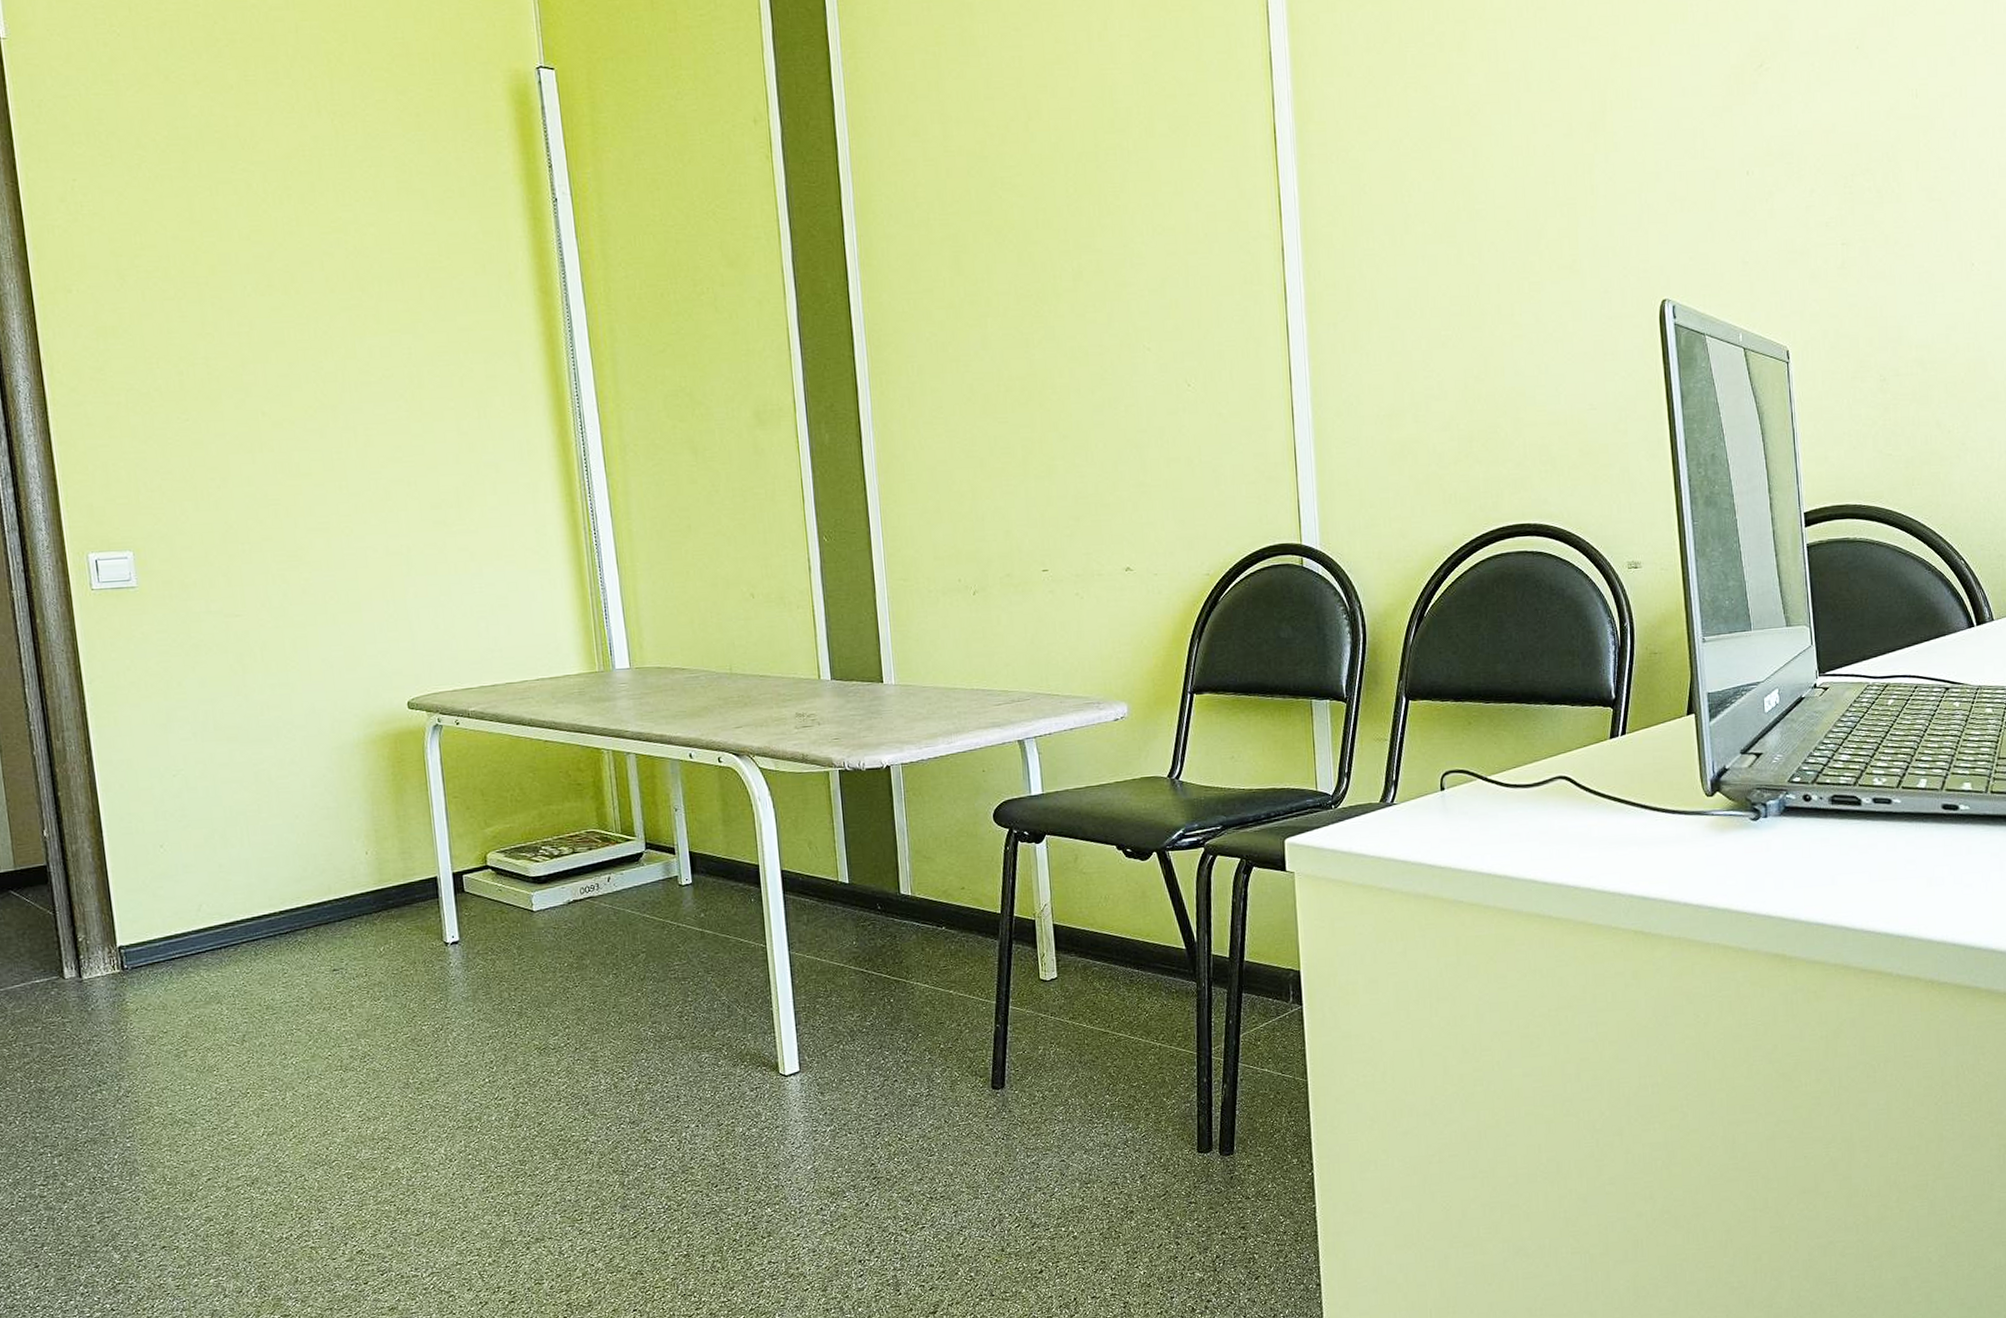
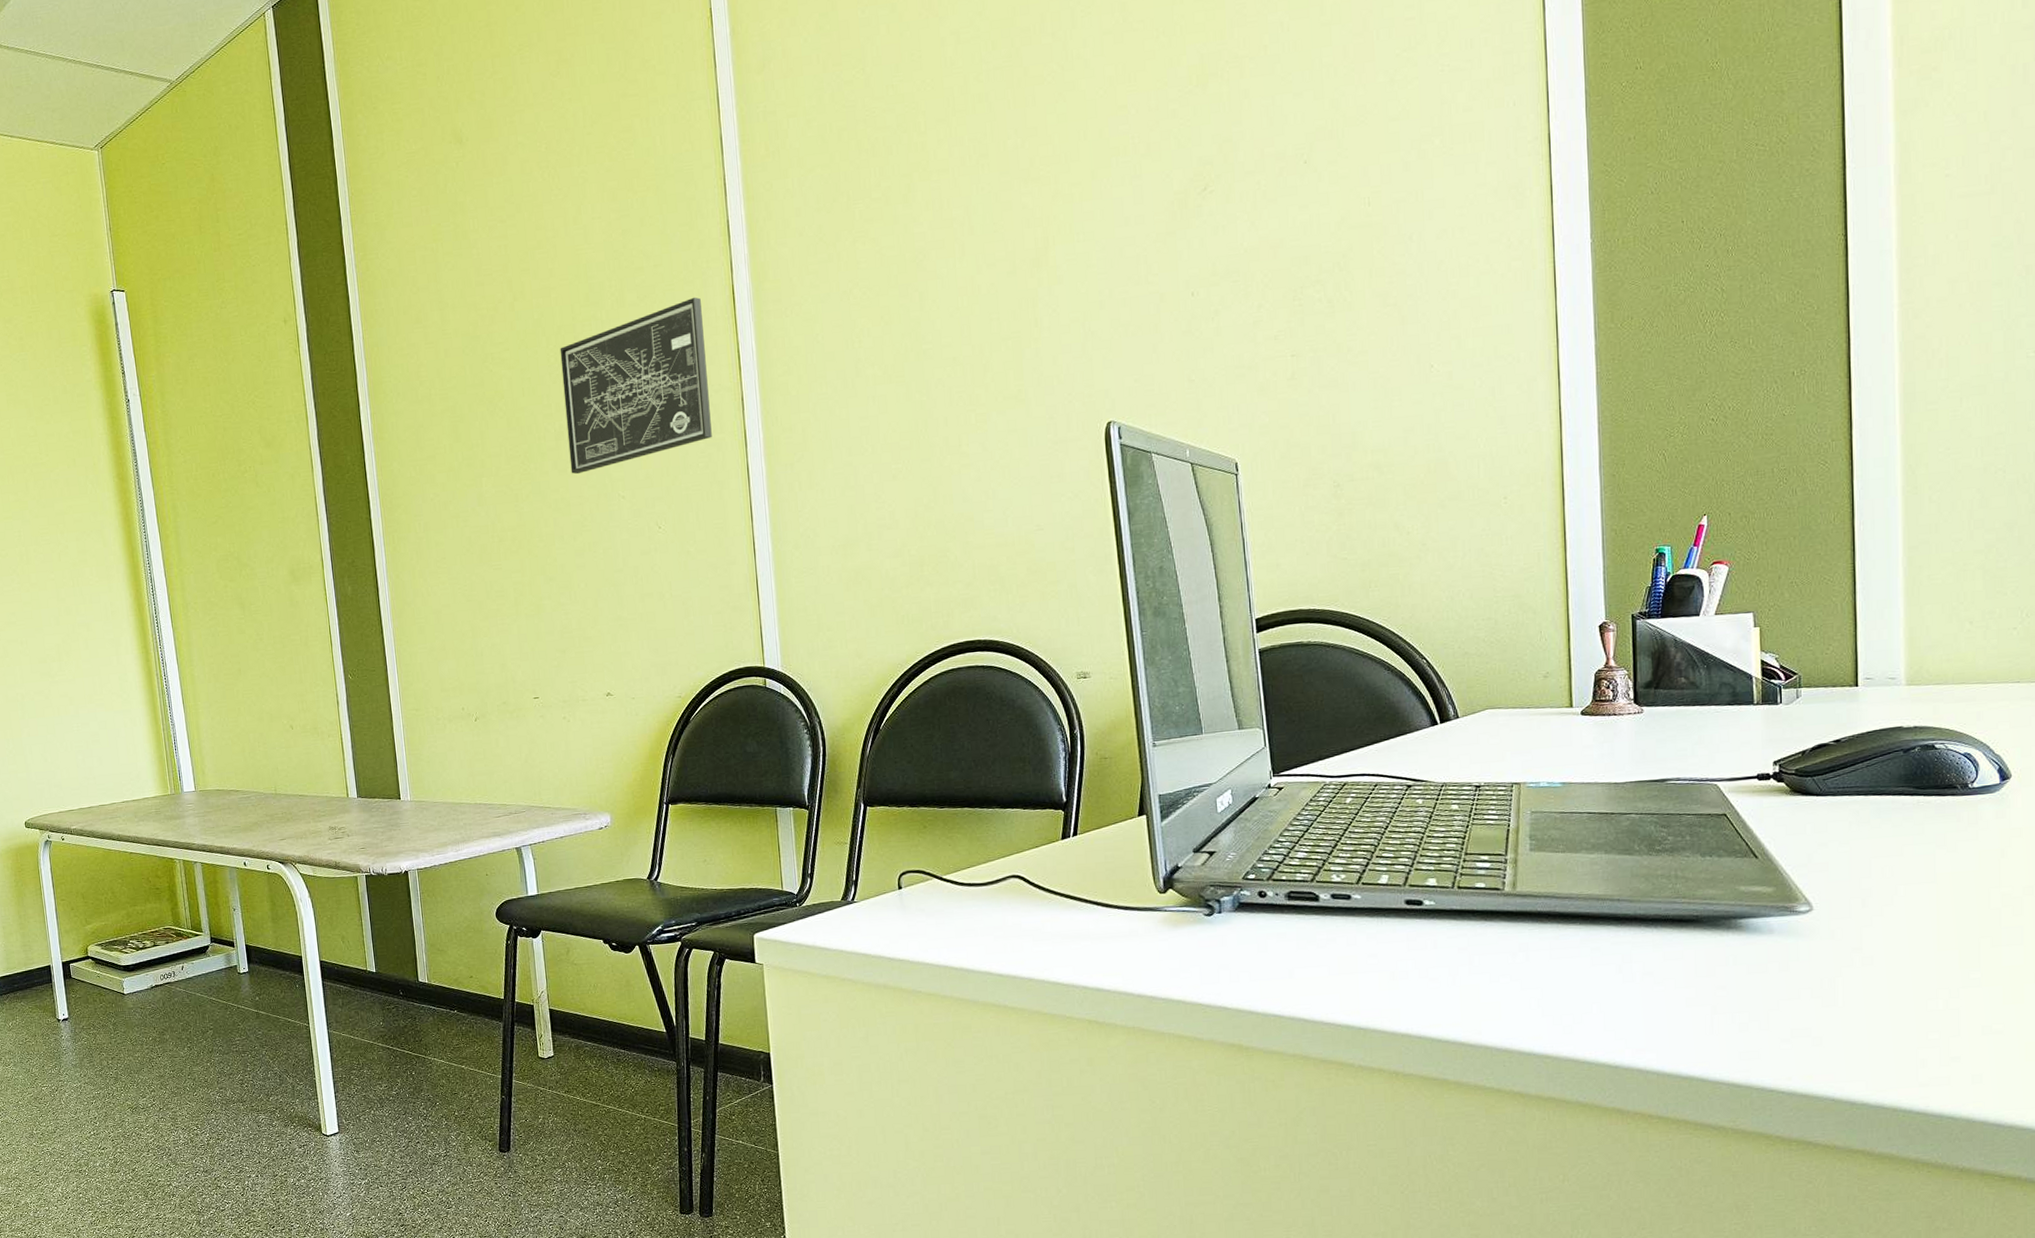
wall art: none [1080,132,1249,321] -> present [560,297,712,475]

